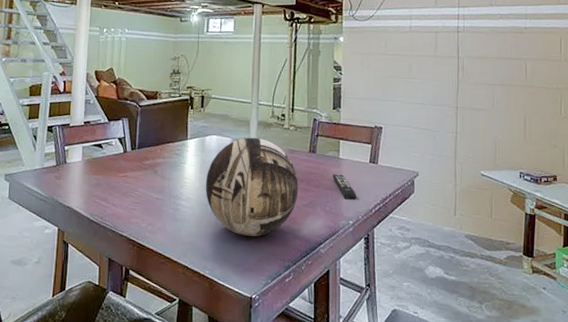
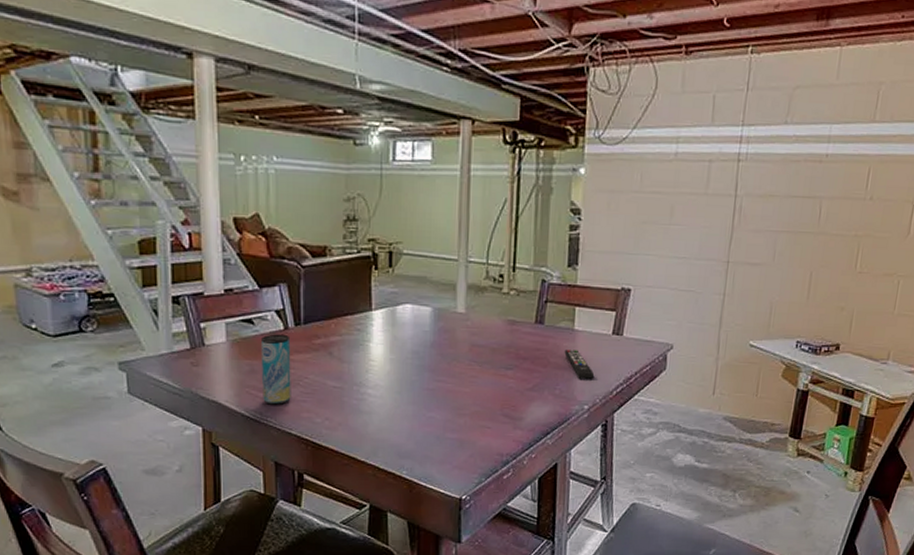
beverage can: none [104,155,128,212] -> present [260,333,291,405]
decorative bowl: present [205,137,299,237] -> none [398,305,521,428]

